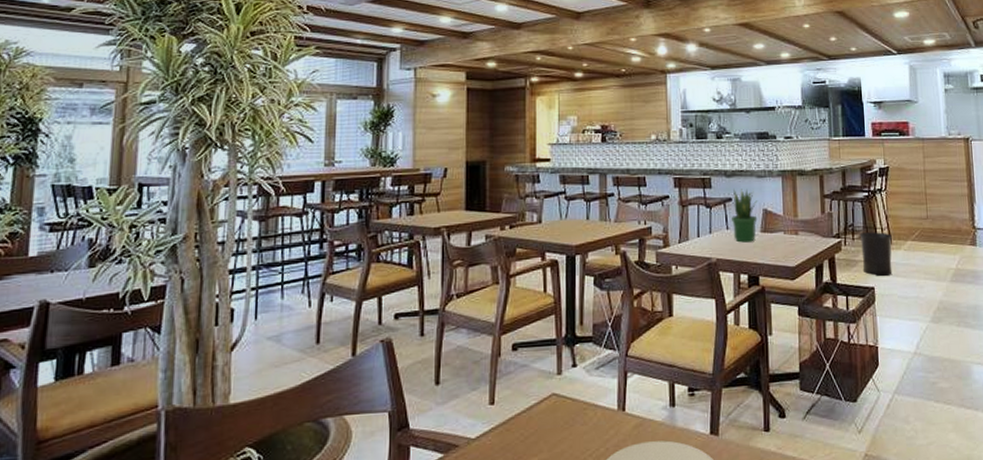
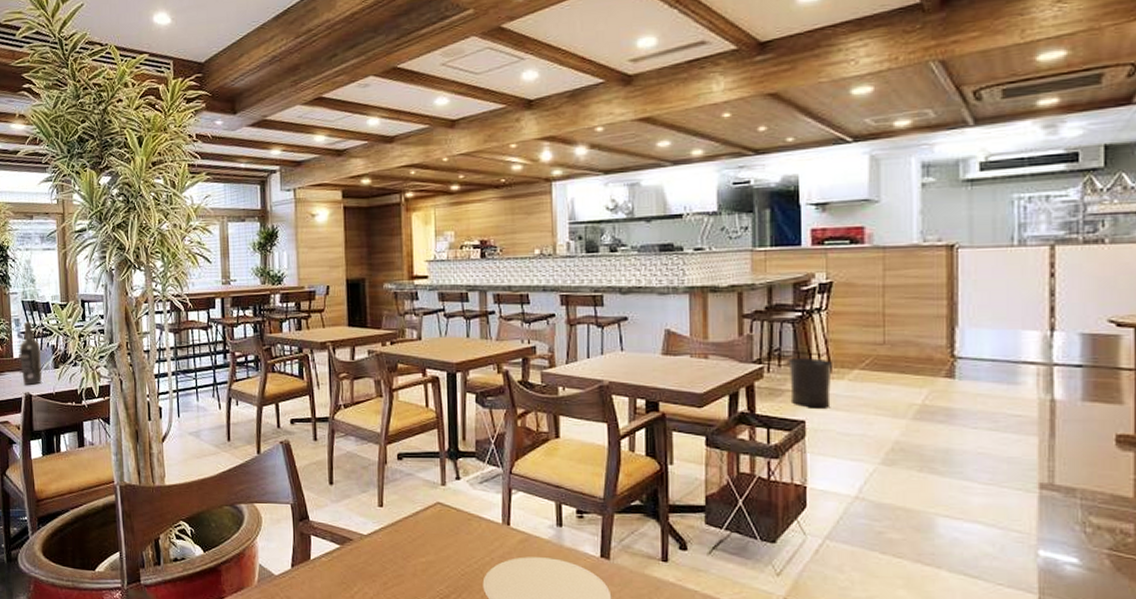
wine bottle: none [38,210,71,290] -> present [19,321,42,385]
planter: present [732,189,758,243] -> none [627,307,659,365]

